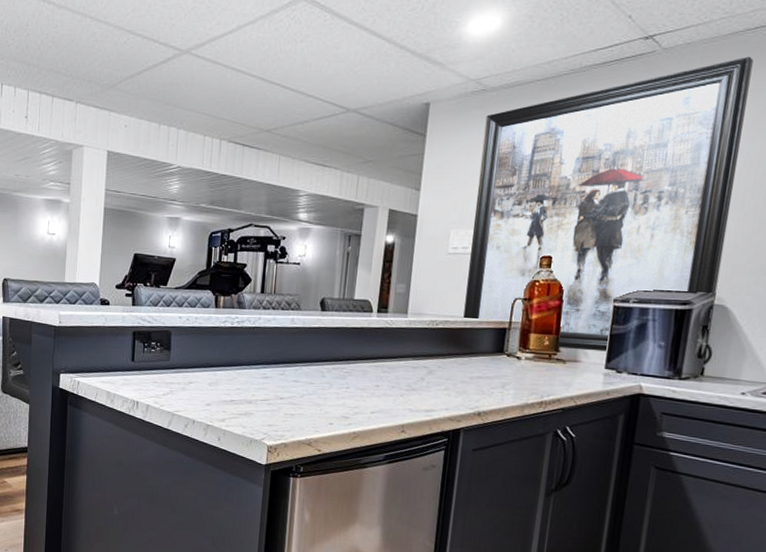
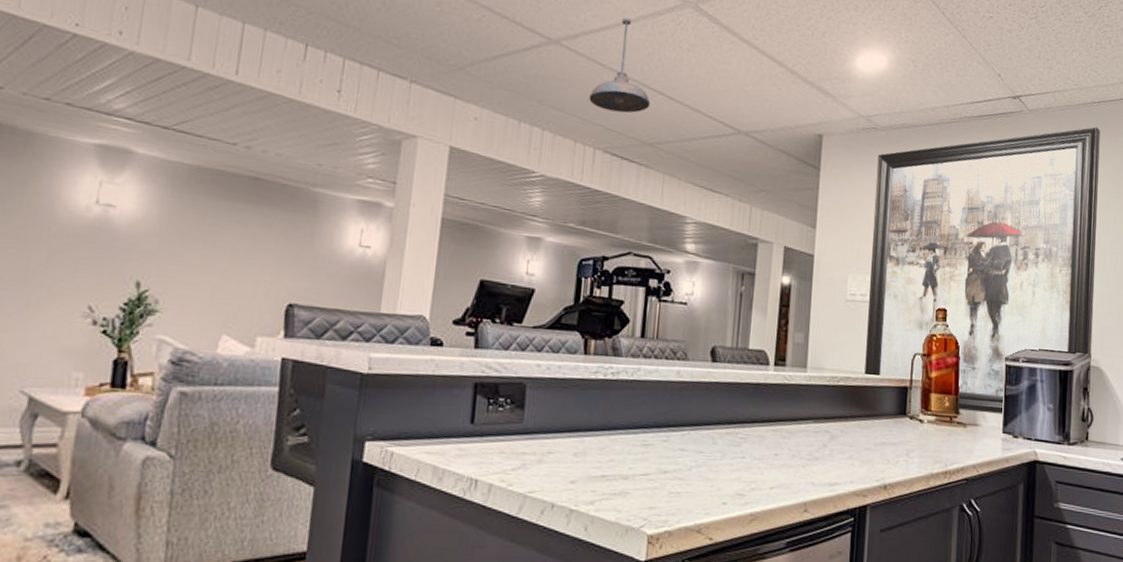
pendant light: none [215,20,268,106] -> present [589,17,651,113]

